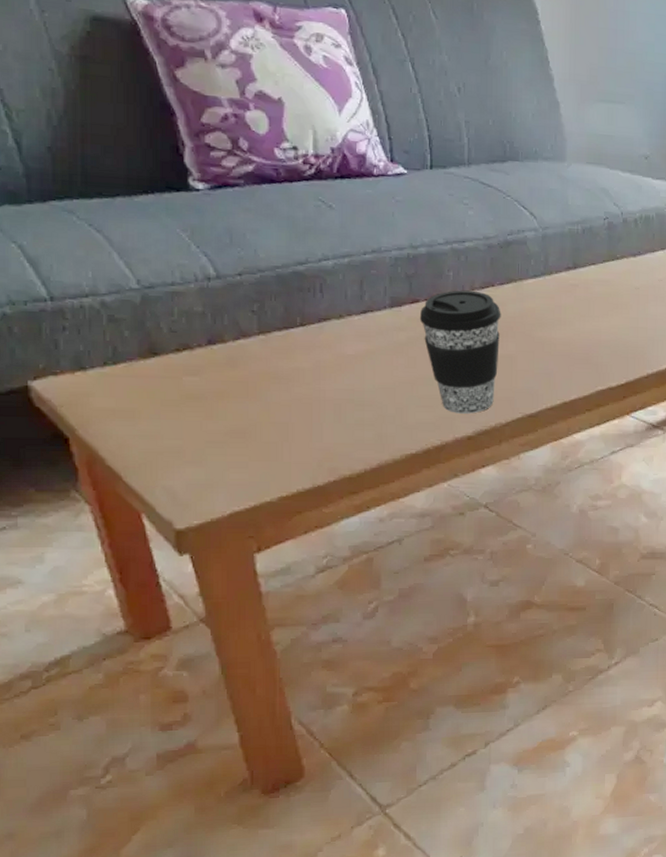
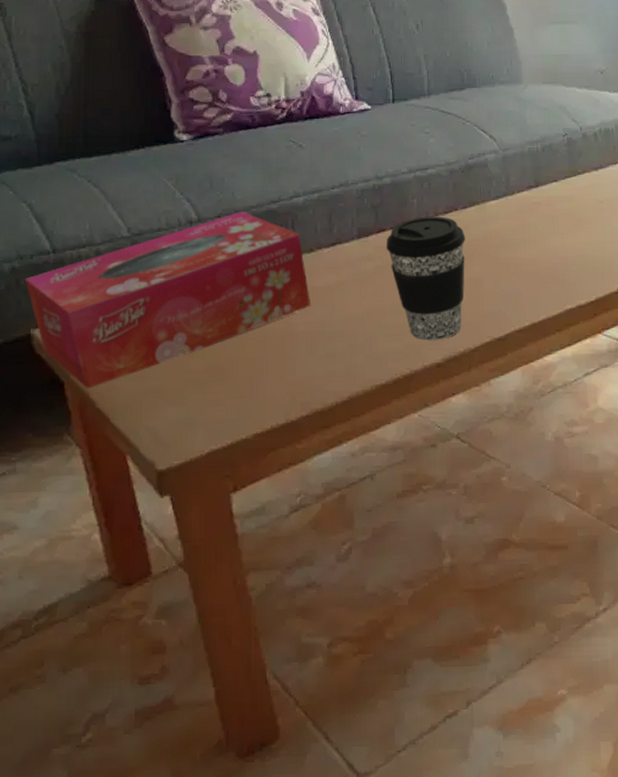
tissue box: none [18,270,340,446] -> present [25,211,311,389]

